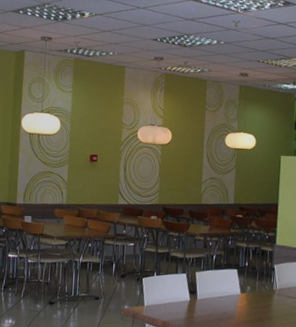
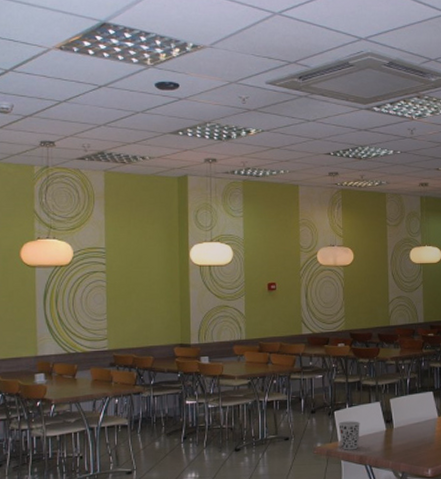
cup: none [145,288,166,315] -> present [338,421,360,450]

